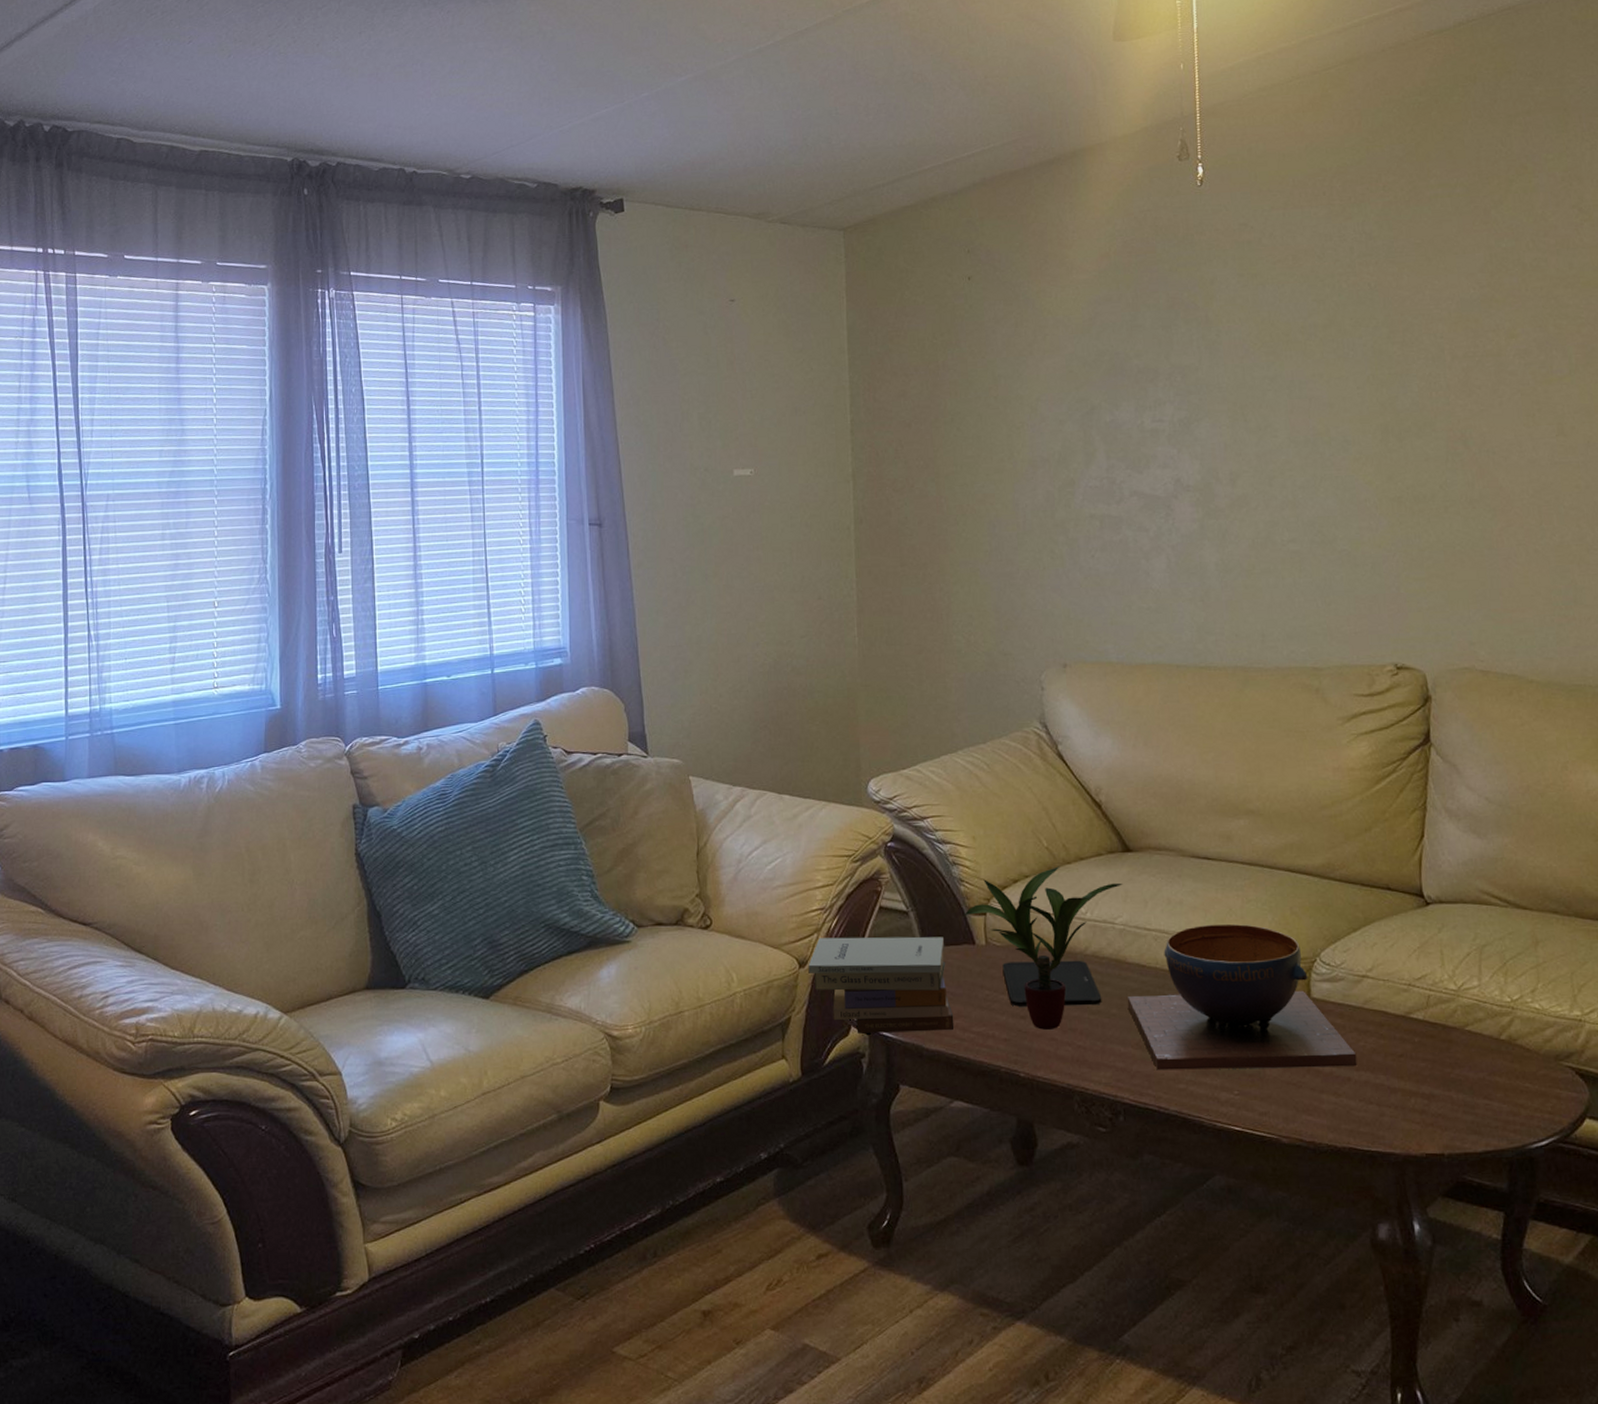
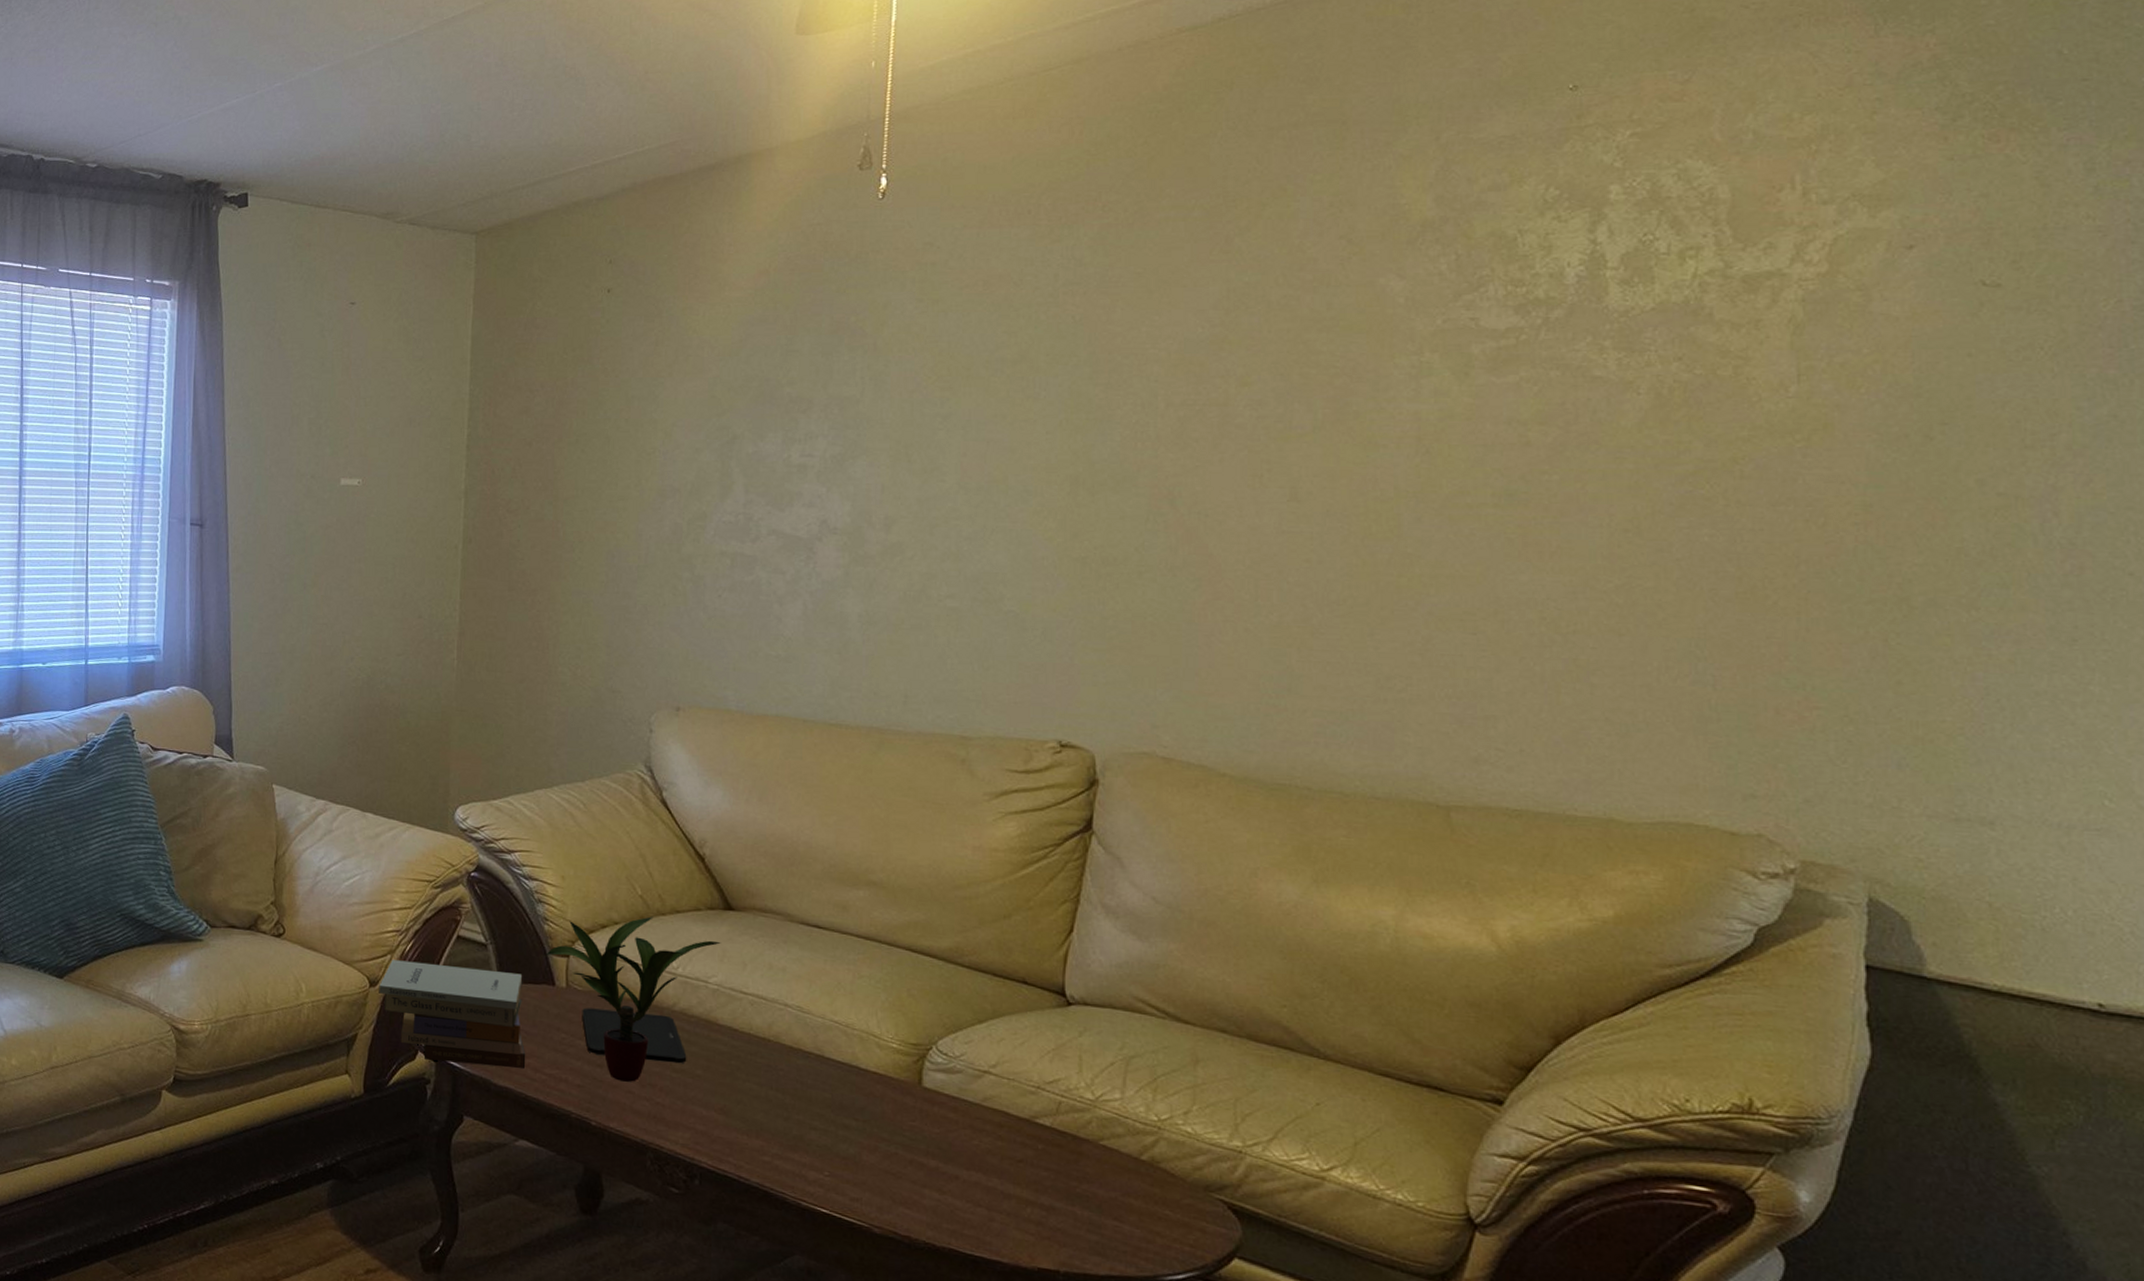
decorative bowl: present [1127,923,1358,1071] -> none [714,995,968,1165]

